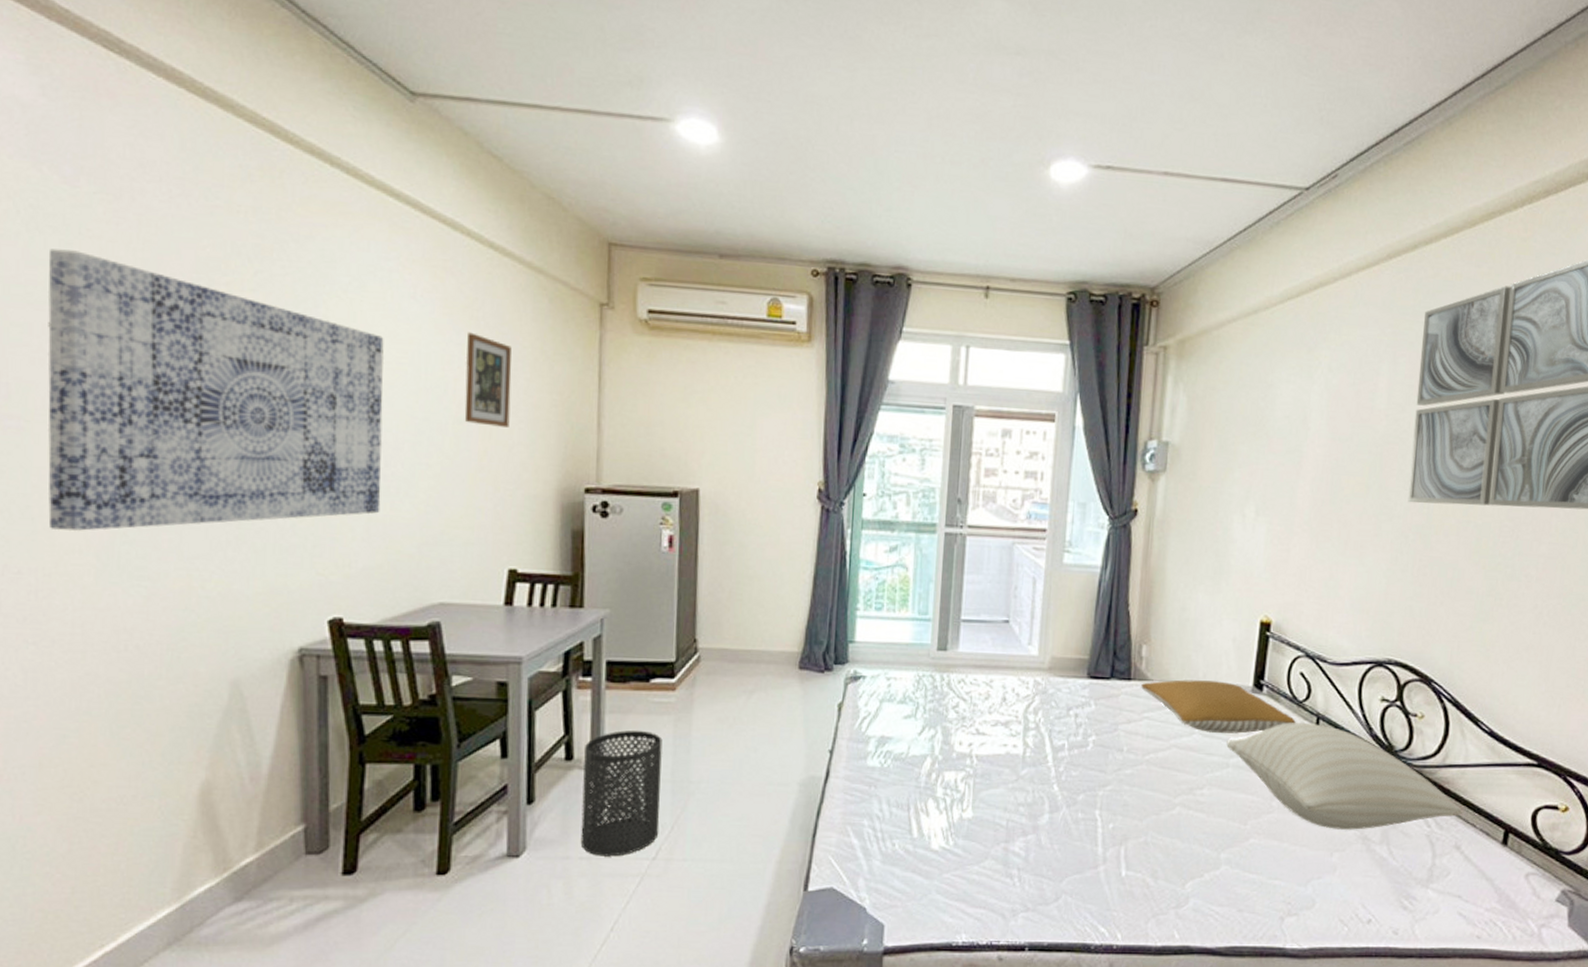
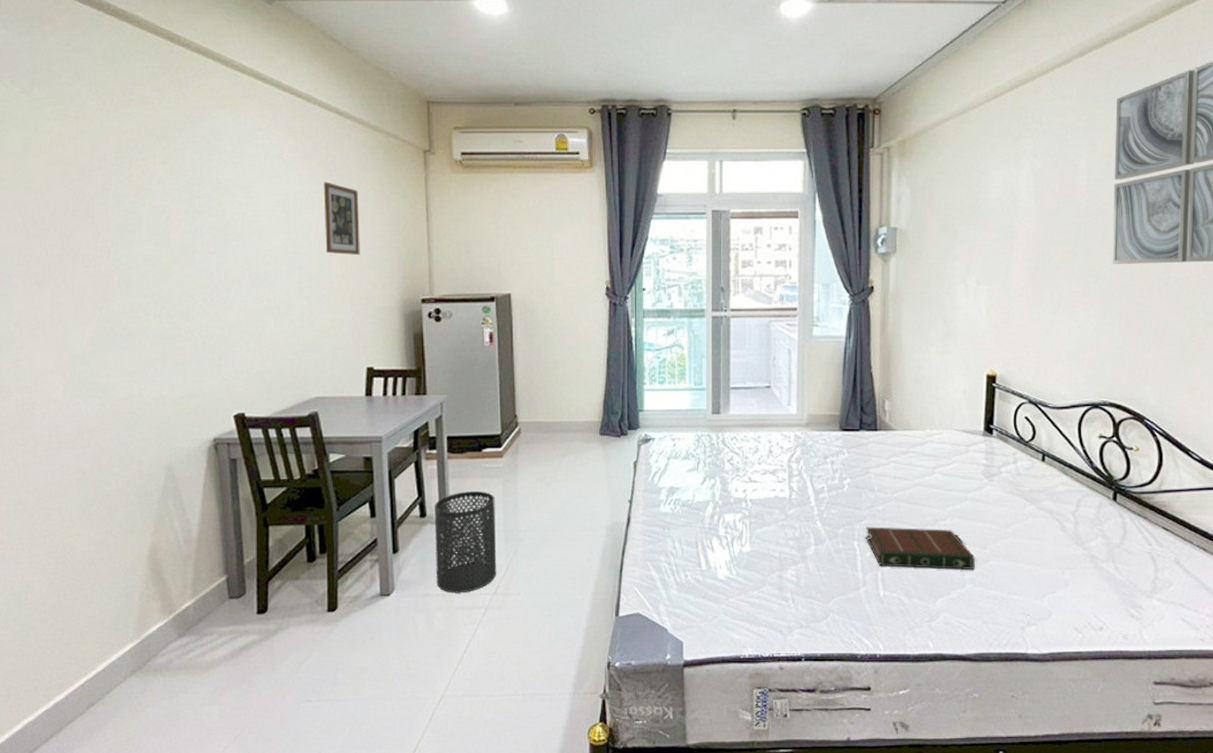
wall art: present [47,248,384,531] -> none [14,143,267,357]
book: none [1109,793,1234,850] -> present [865,527,975,571]
pillow: present [1141,679,1296,734] -> none [886,428,1024,472]
pillow: present [1226,722,1462,830] -> none [964,460,1179,550]

